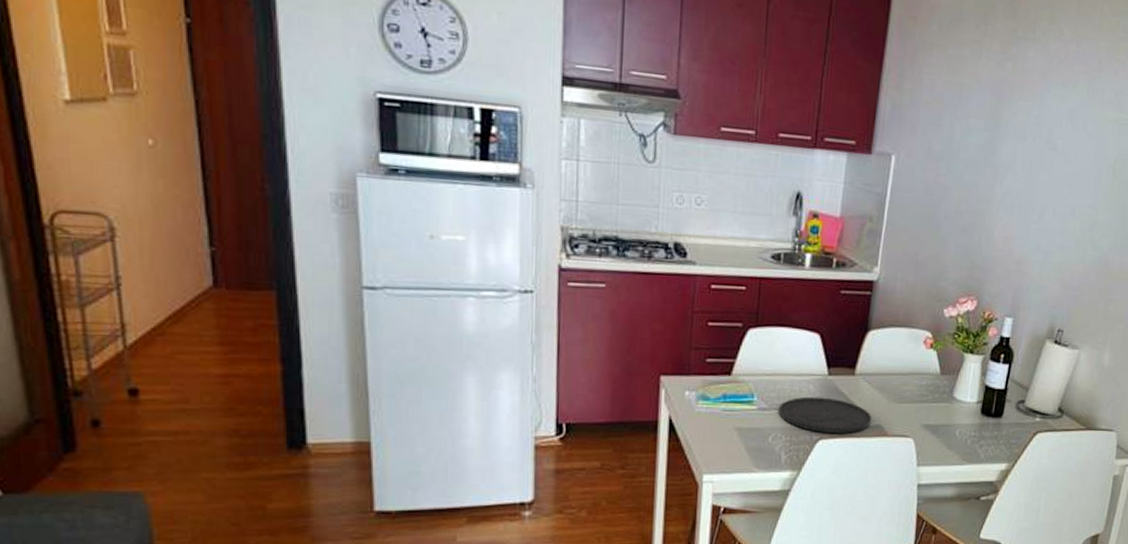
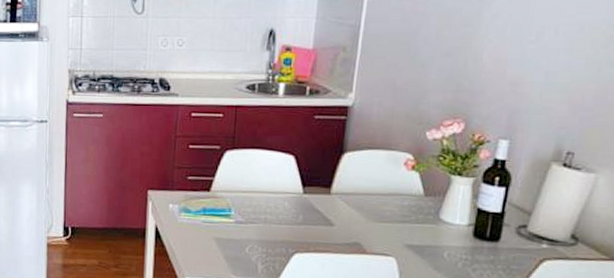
plate: present [779,396,872,433] -> none [255,212,349,249]

